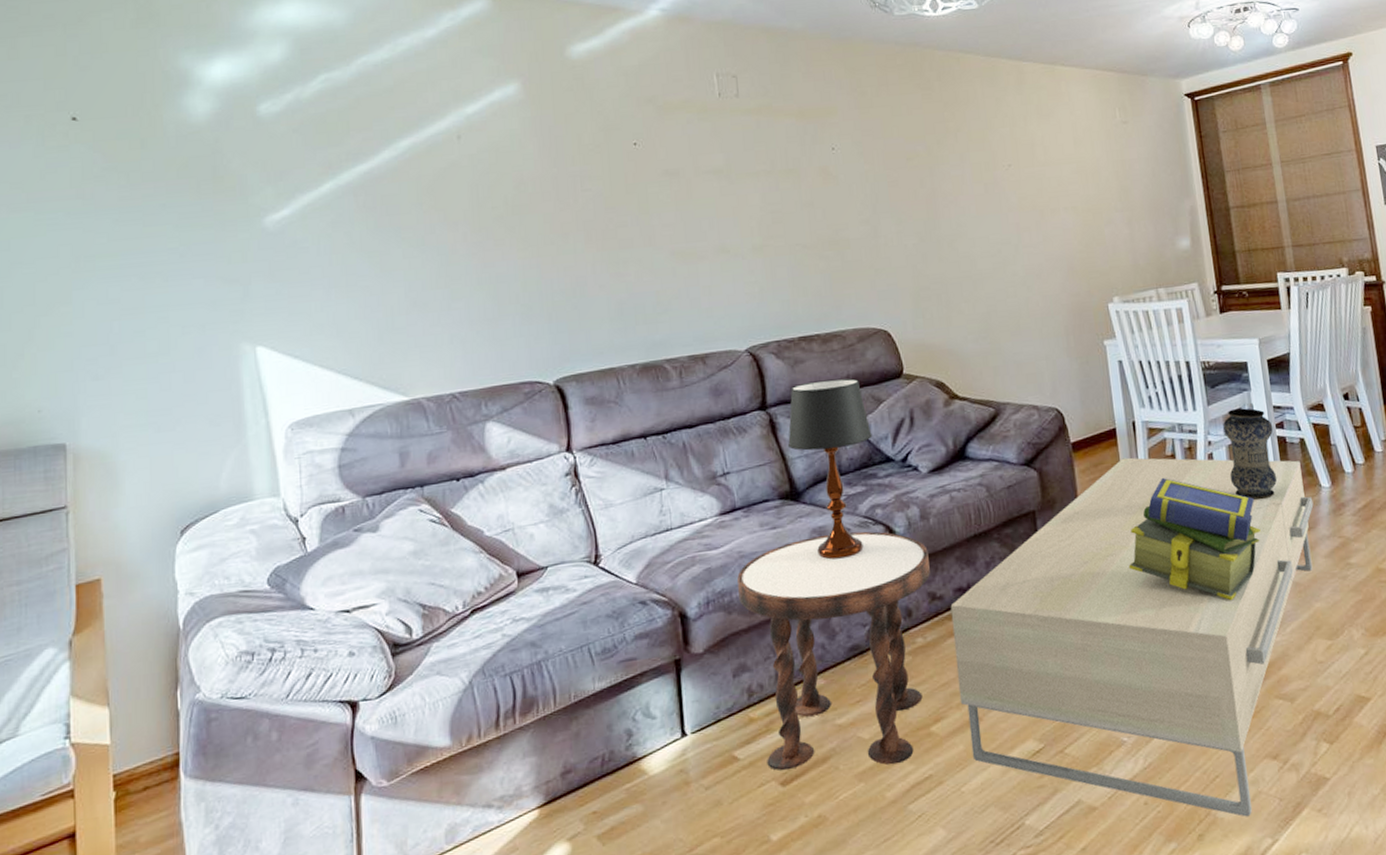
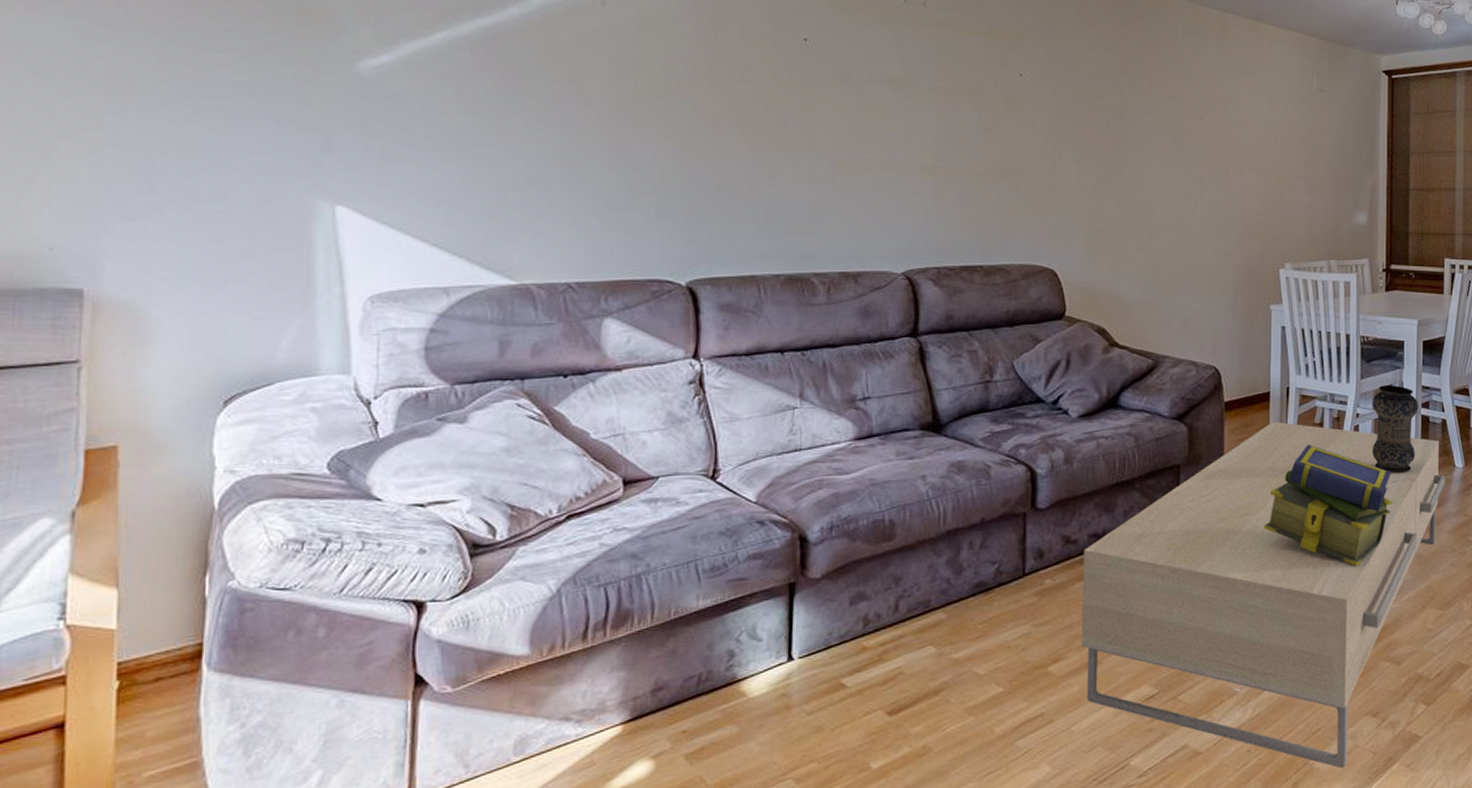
side table: present [737,531,930,771] -> none [865,470,1068,702]
table lamp: present [787,378,872,560] -> none [935,313,1026,495]

